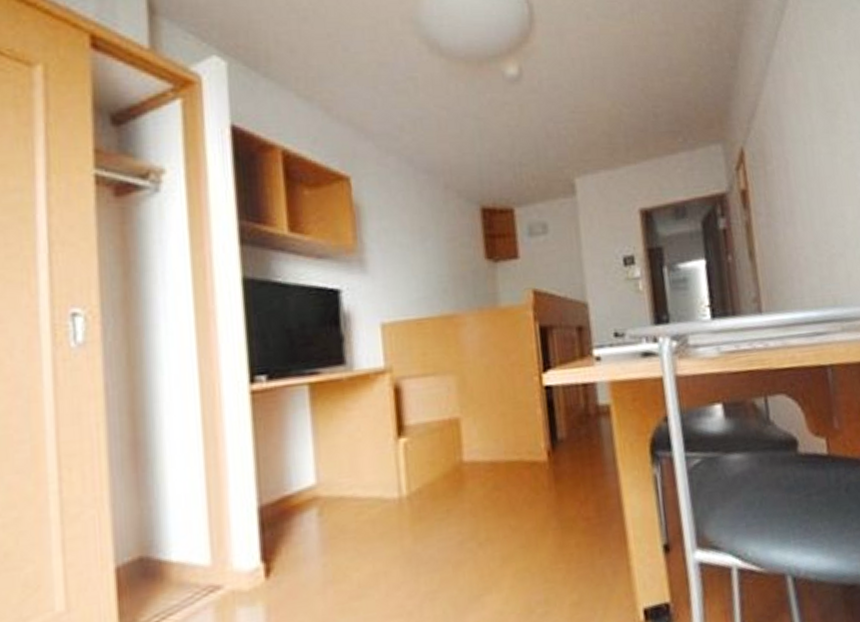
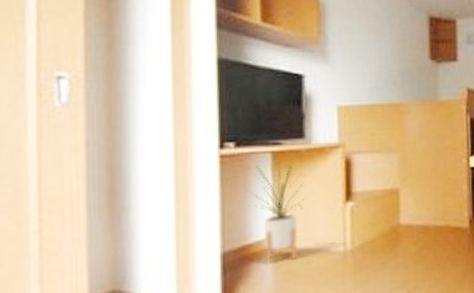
house plant: none [282,381,350,518] -> present [247,152,305,264]

